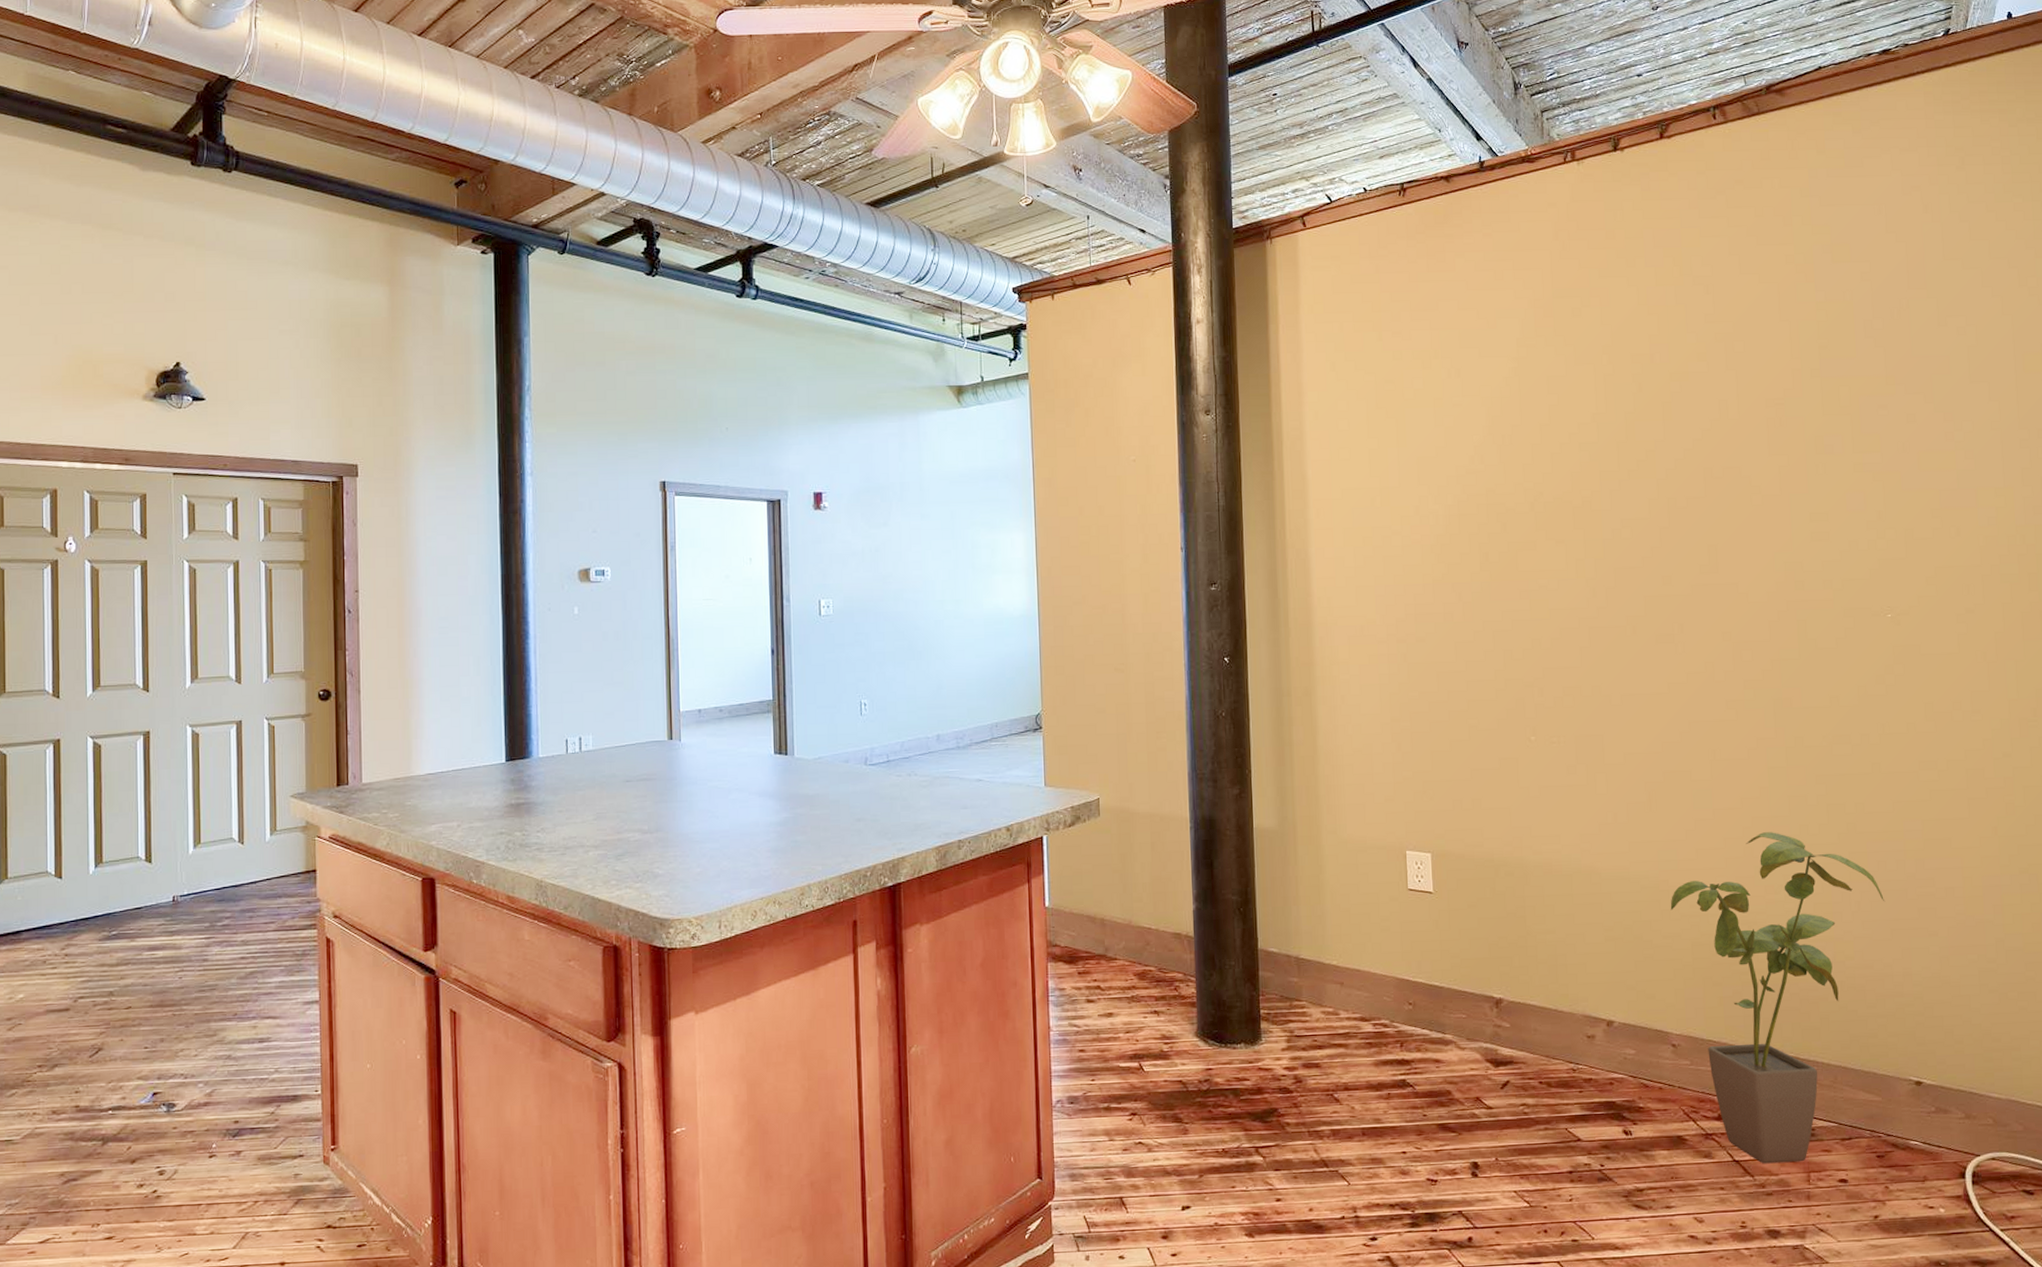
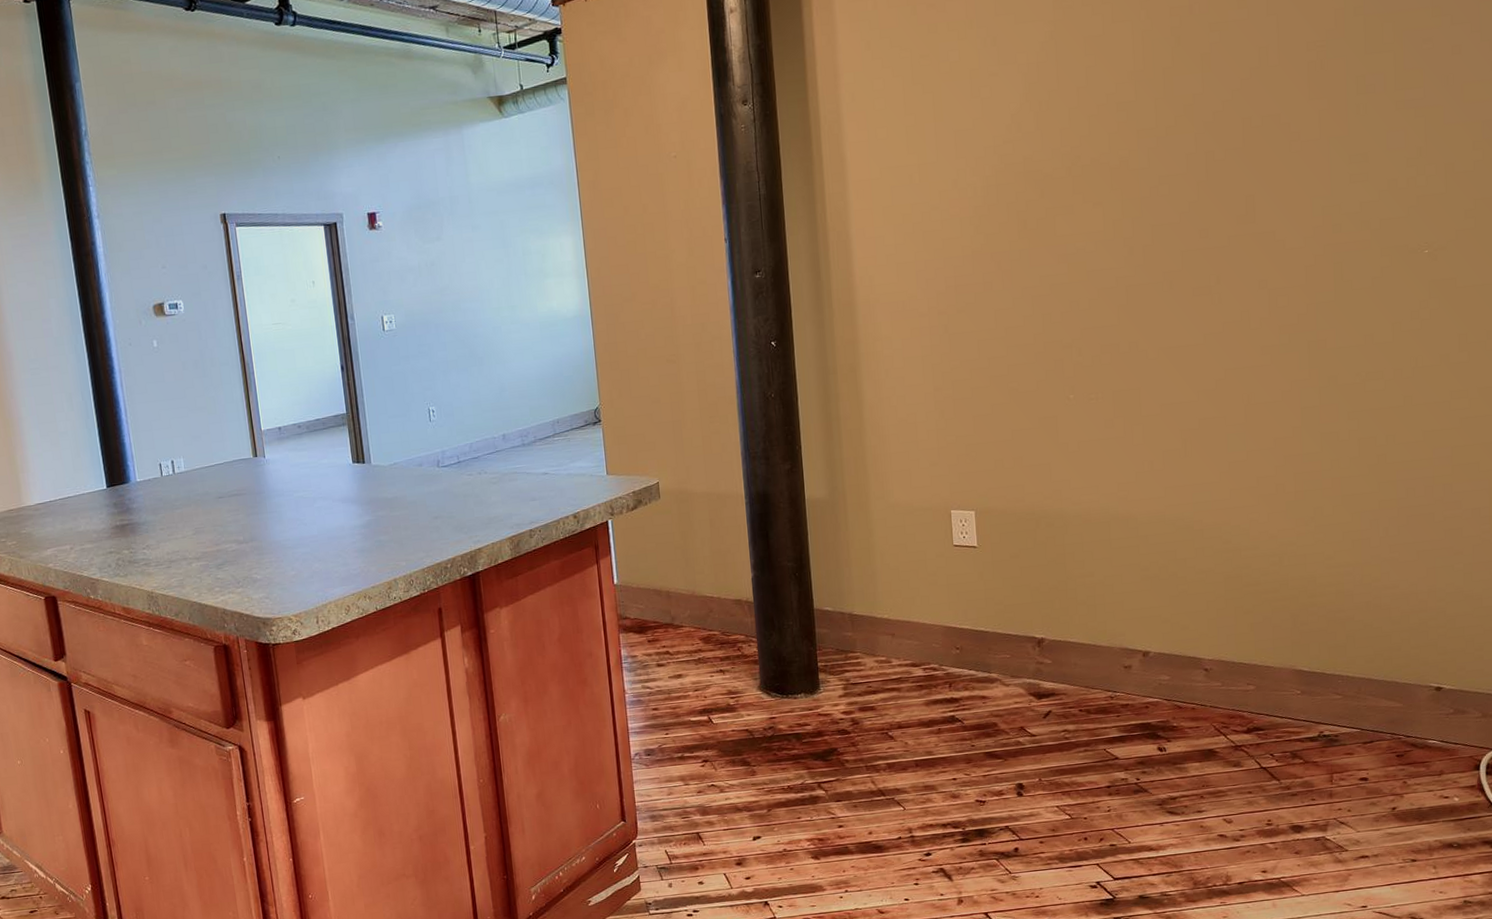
house plant: present [1670,832,1885,1164] -> none [1204,468,1413,769]

